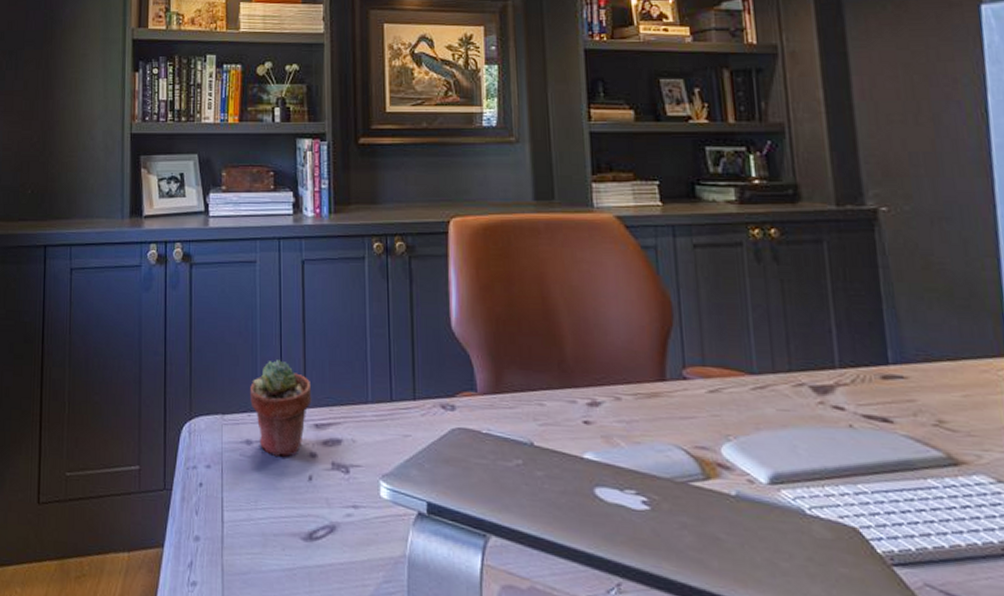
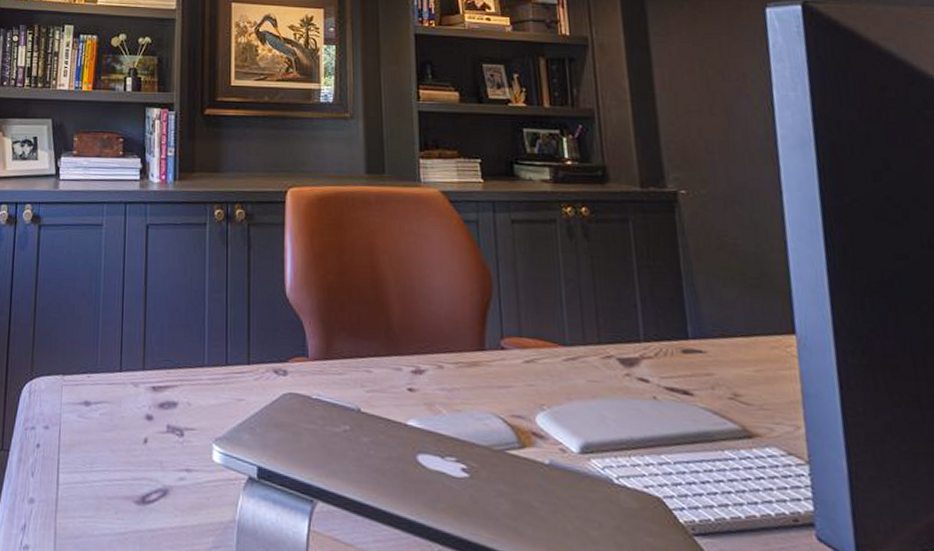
potted succulent: present [250,360,312,458] -> none [90,322,151,420]

